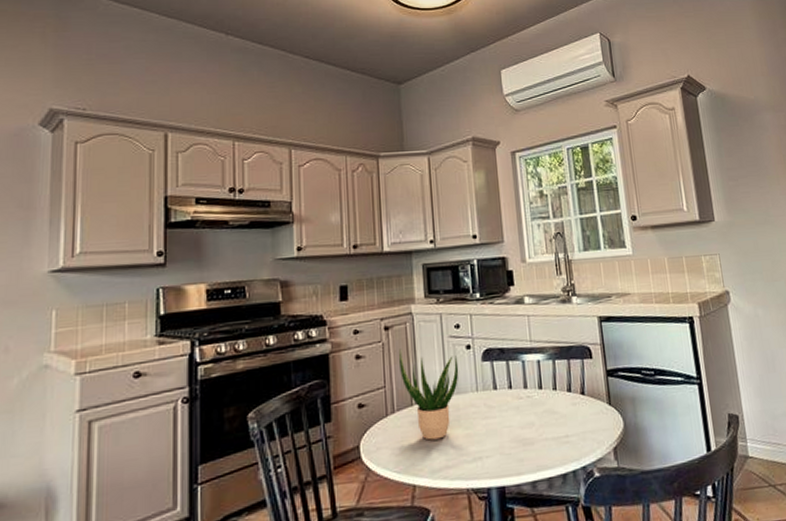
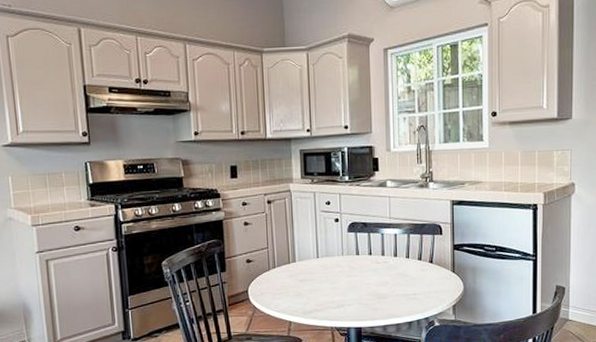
potted plant: present [399,348,459,441] -> none [279,219,328,290]

